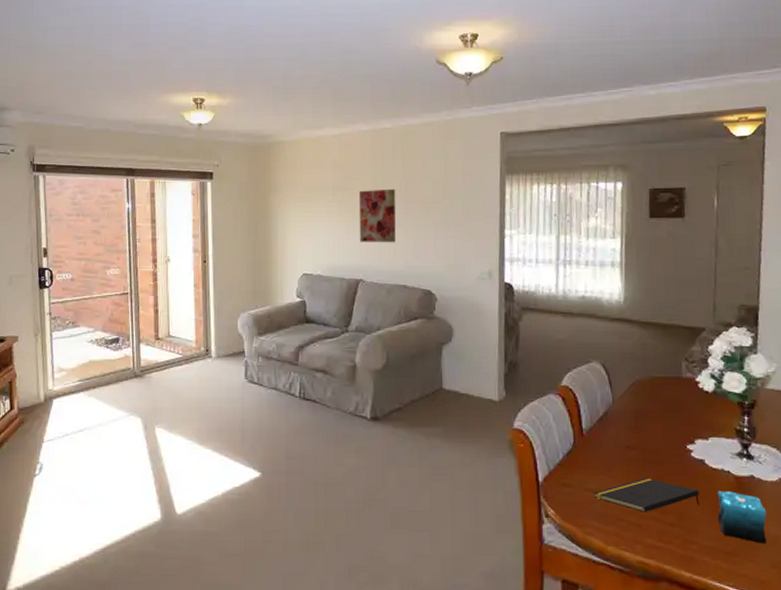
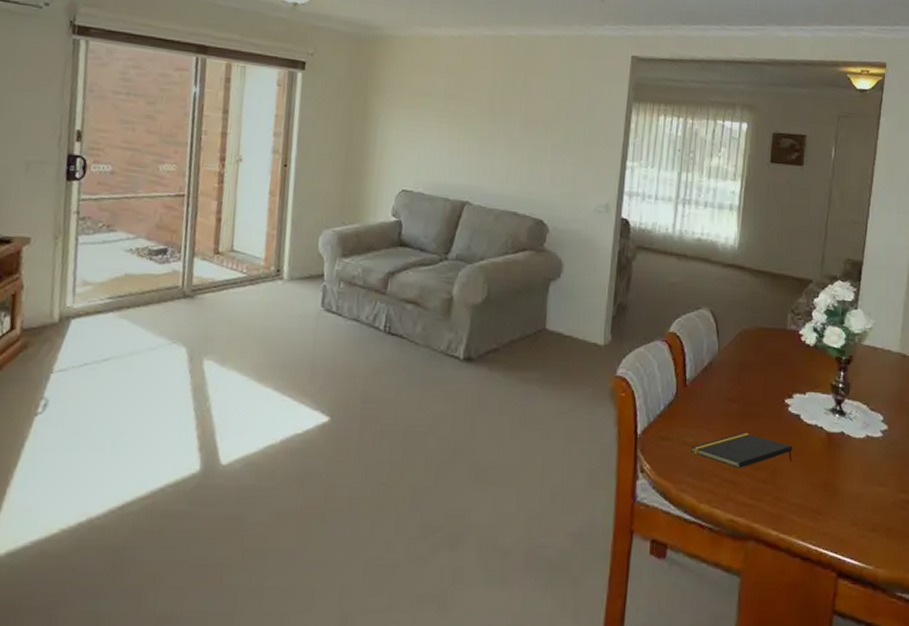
wall art: present [358,188,396,243] -> none [469,101,515,165]
candle: present [717,491,767,543] -> none [807,447,853,501]

